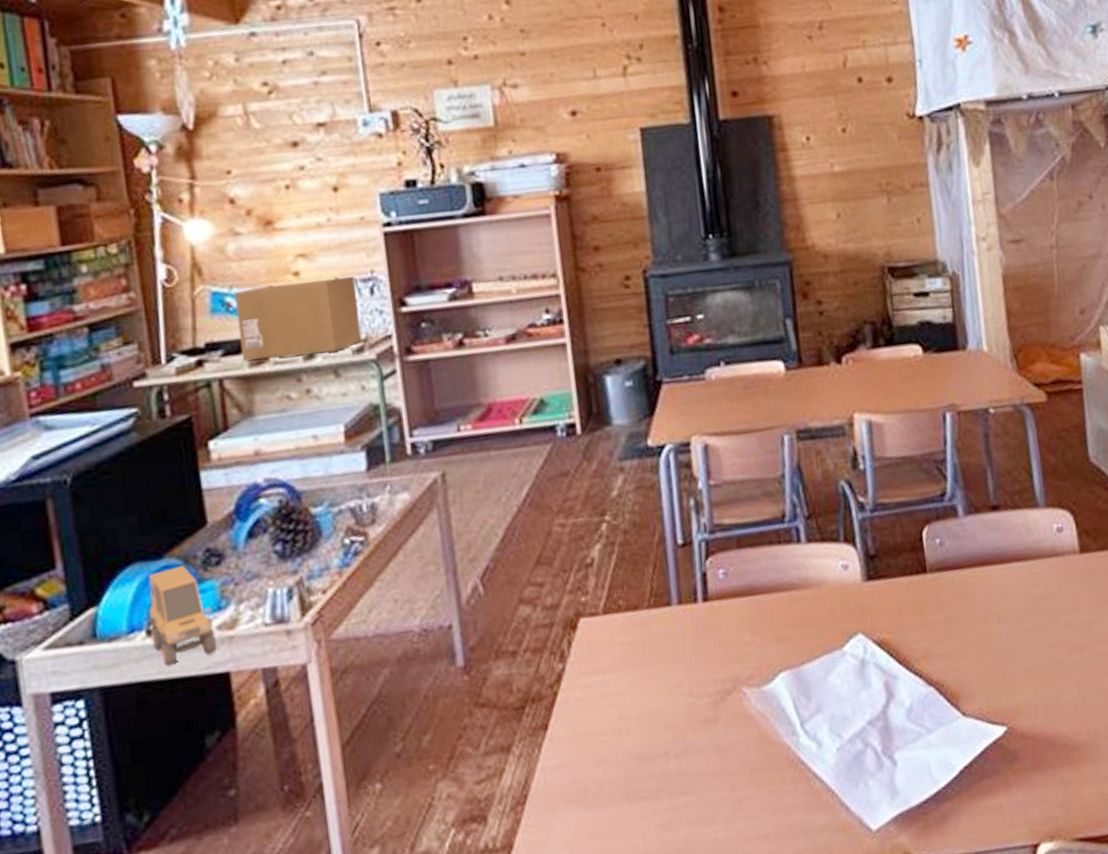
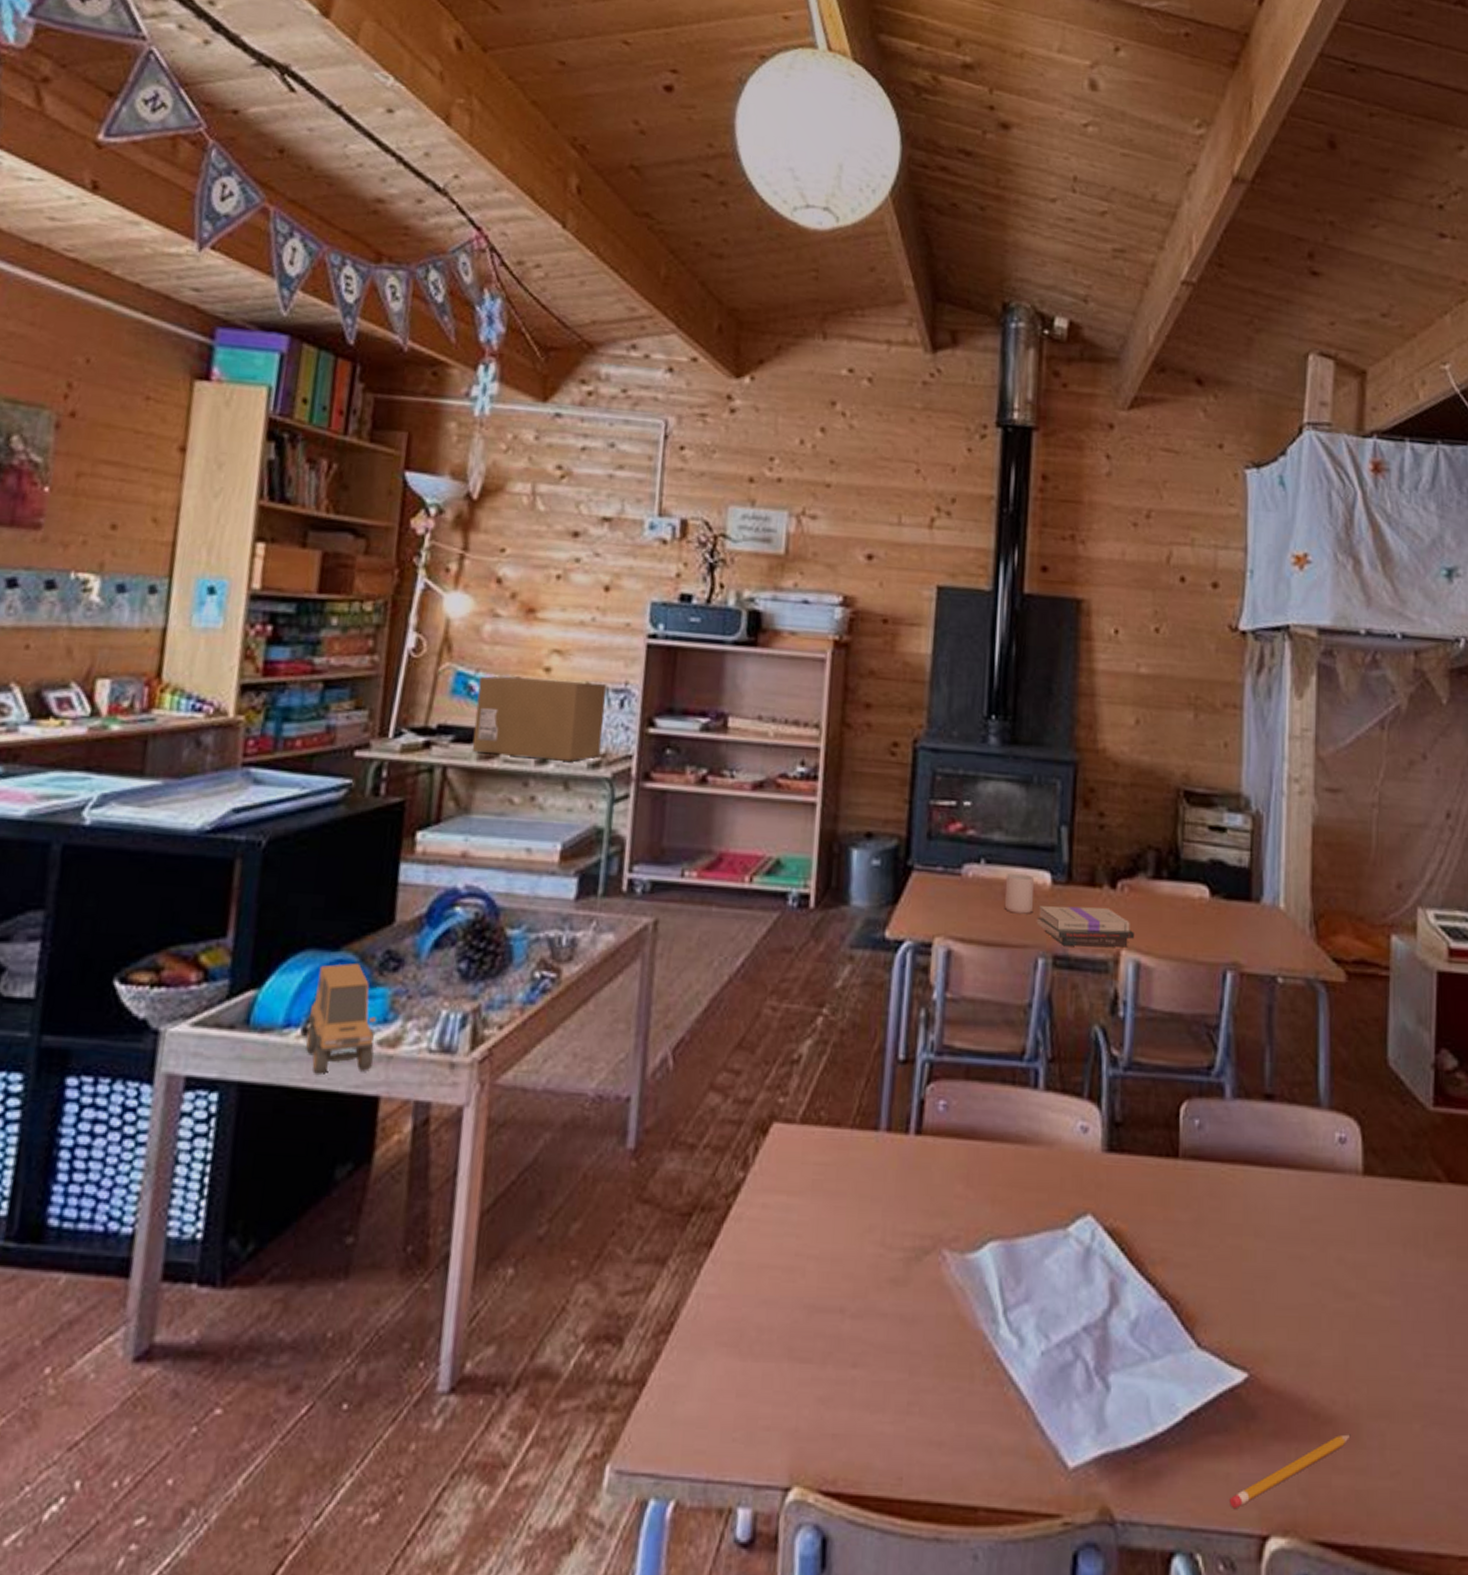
cup: none [744,366,773,403] -> present [1004,872,1035,915]
books: none [776,381,863,420] -> present [1036,905,1134,947]
pencil: none [1004,754,1094,830] -> present [1229,1434,1351,1508]

